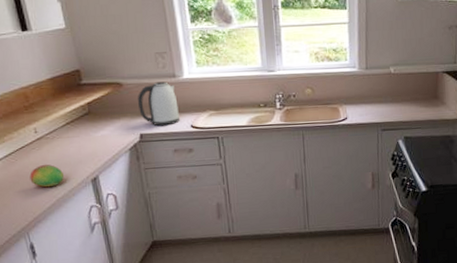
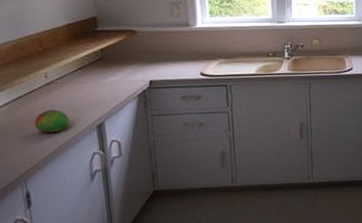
kettle: present [138,81,180,127] -> none [151,30,190,73]

